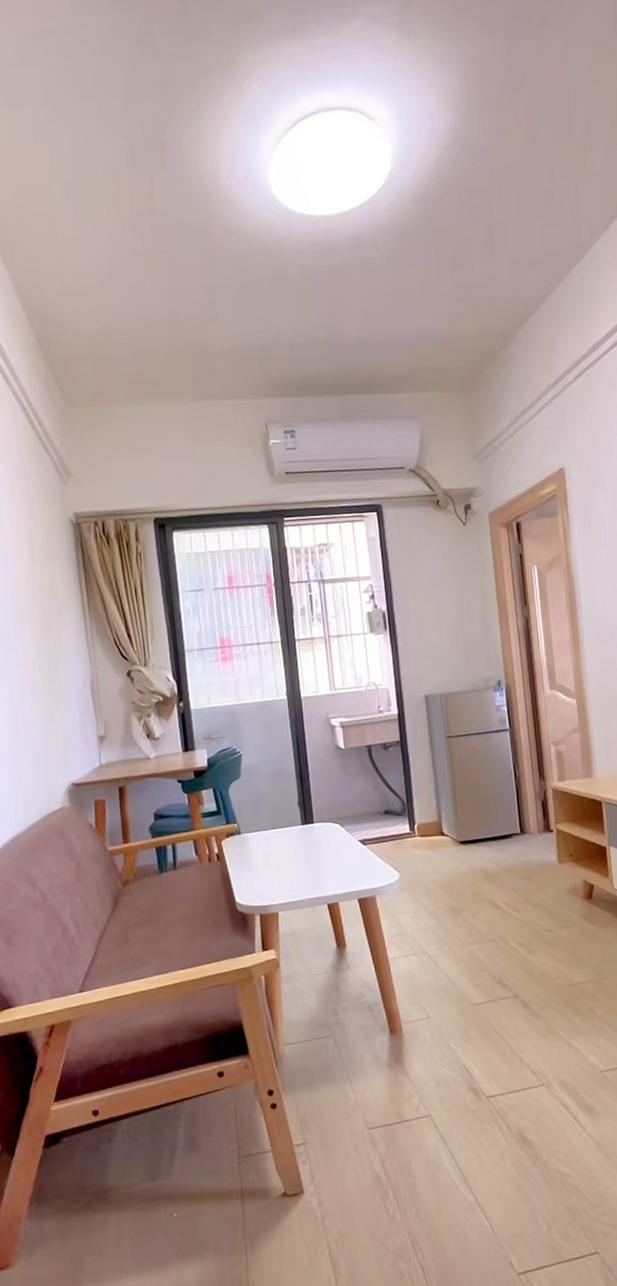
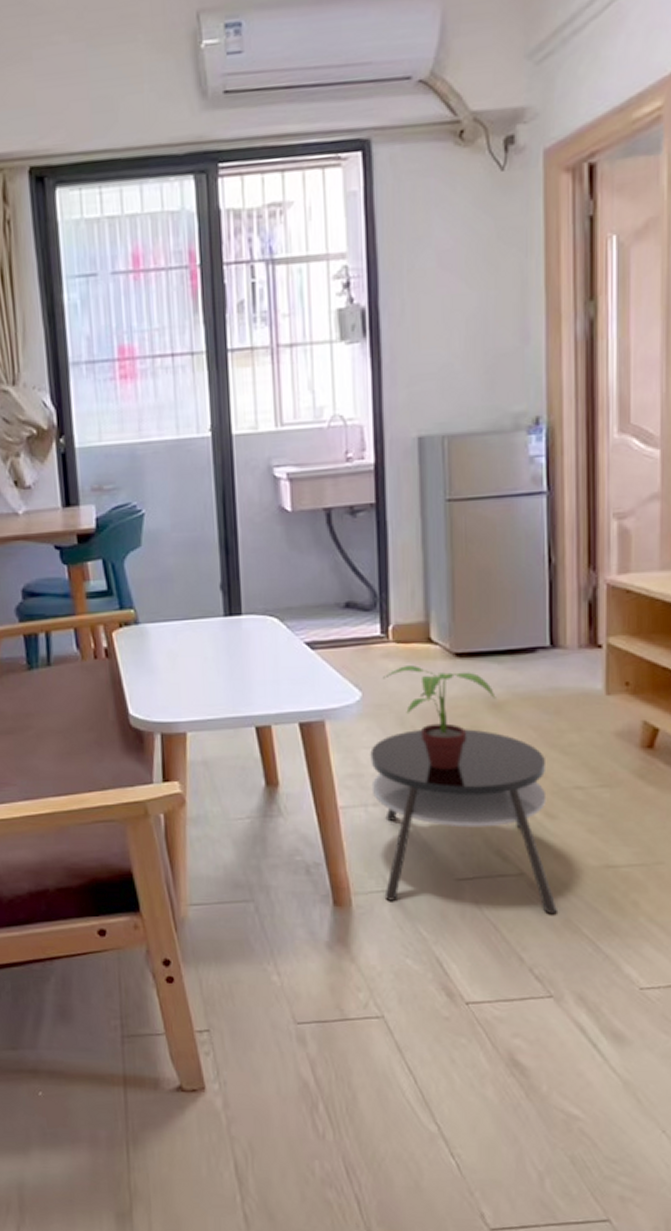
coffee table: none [408,894,542,1026] -> present [370,729,557,913]
potted plant: none [412,852,489,925] -> present [382,665,496,770]

